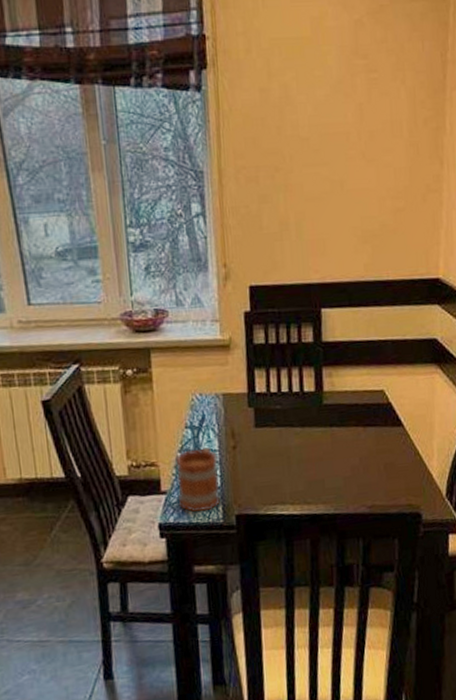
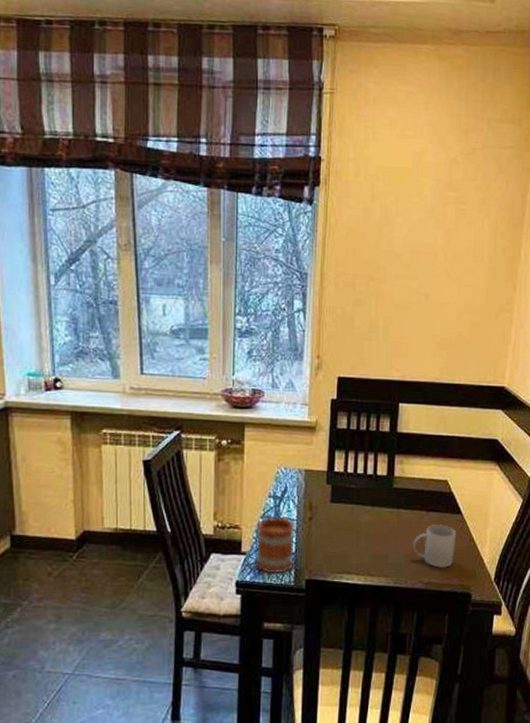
mug: none [351,439,399,489] -> present [413,523,457,569]

